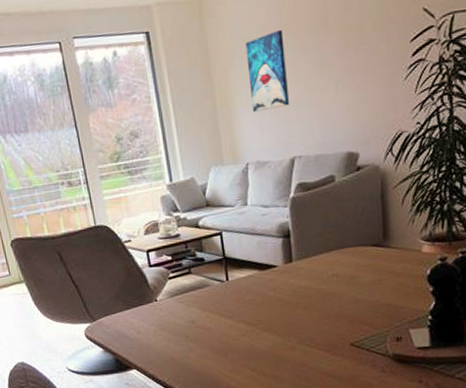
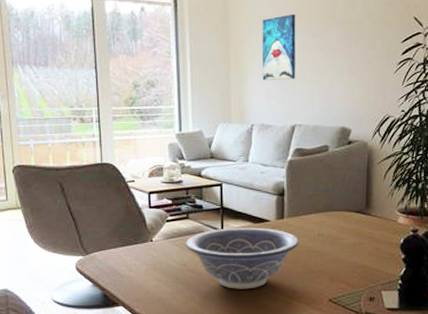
decorative bowl: none [191,274,312,342] -> present [186,227,300,289]

